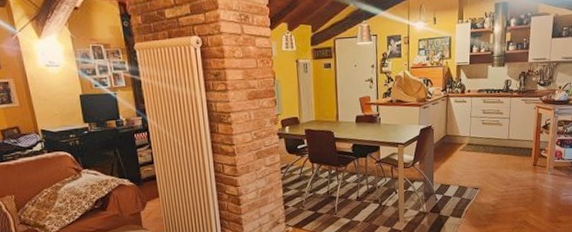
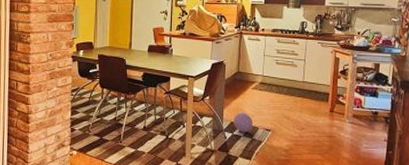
ball: none [444,174,462,193] -> present [234,112,252,133]

